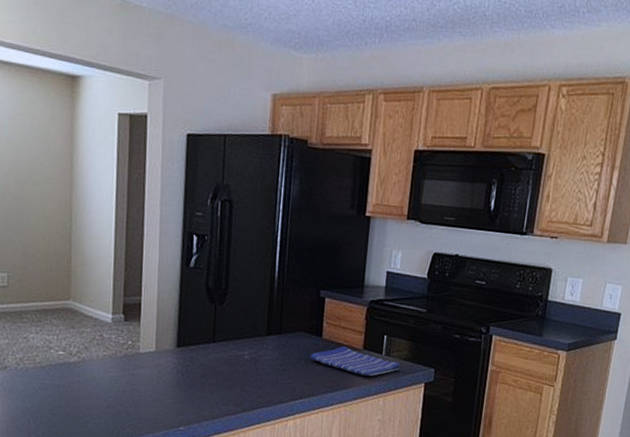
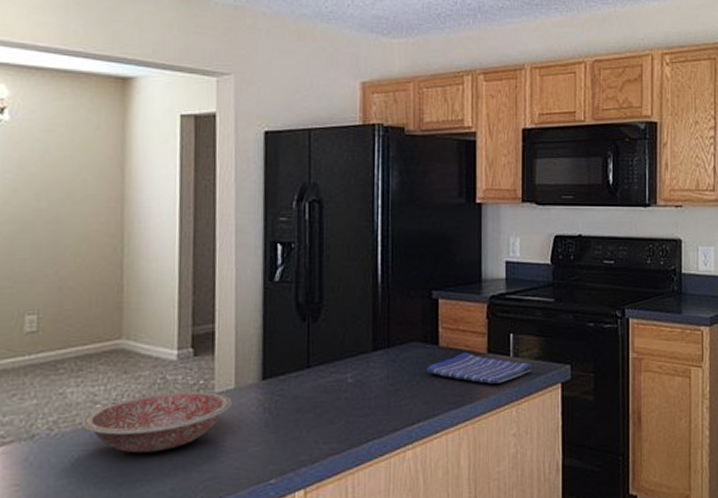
bowl: none [40,347,153,393] -> present [81,391,232,453]

